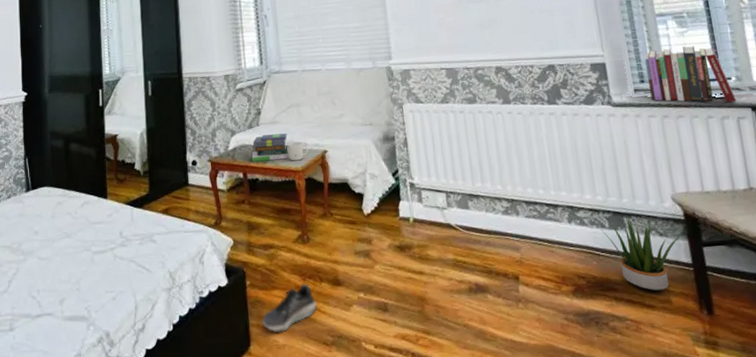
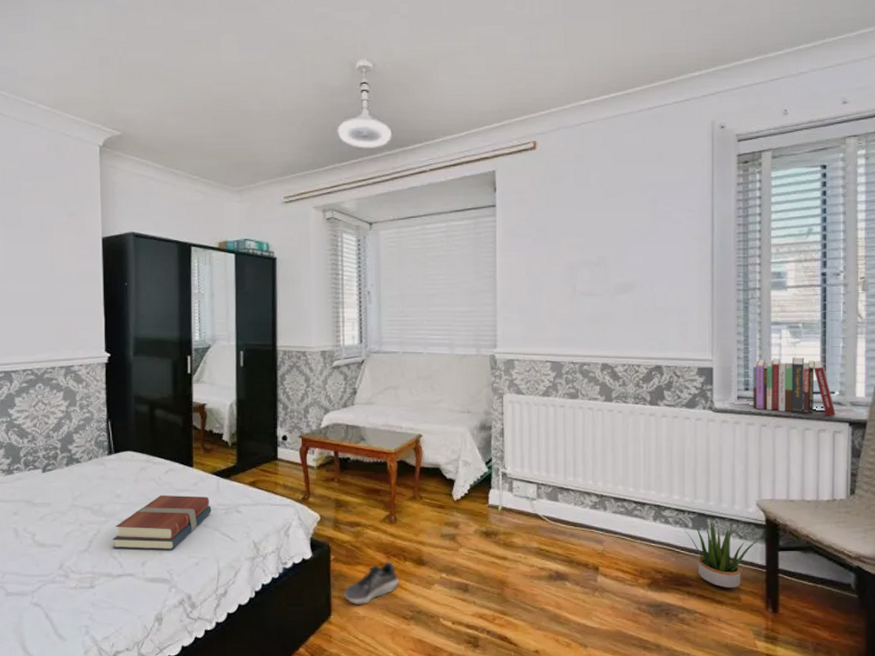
books: none [31,228,127,288] -> present [113,494,212,550]
books: present [251,133,289,162] -> none [344,415,383,441]
mug: present [287,142,309,161] -> none [381,424,403,443]

